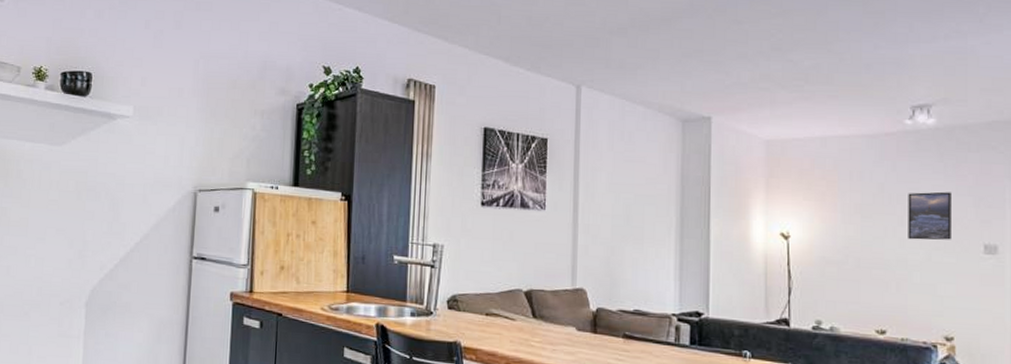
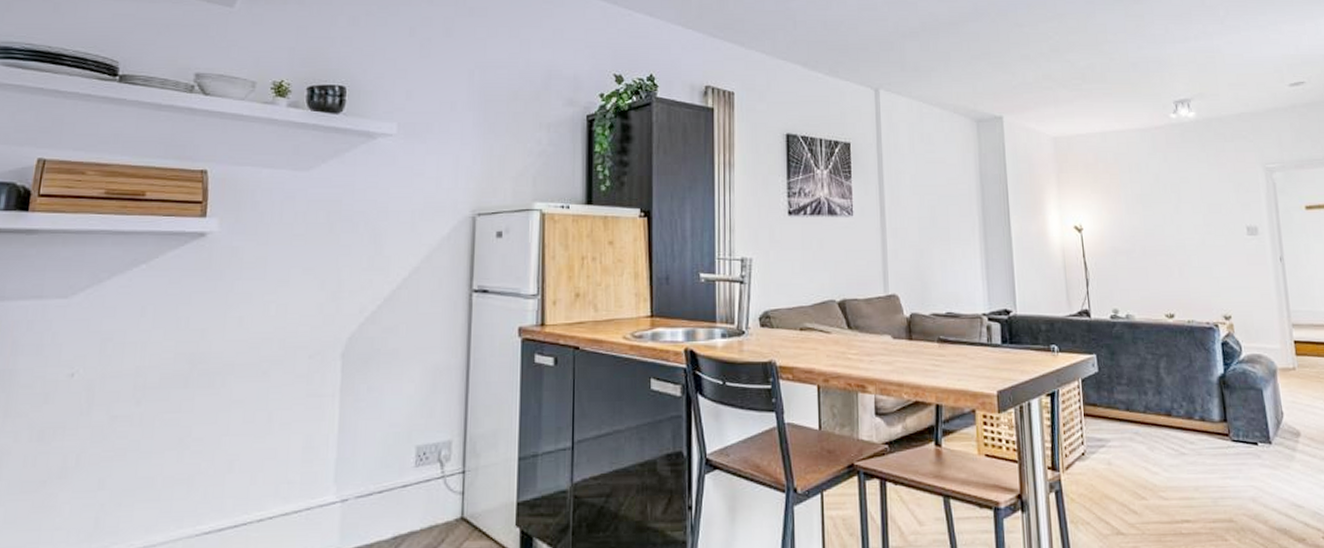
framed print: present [908,191,951,240] -> none [1179,179,1219,226]

